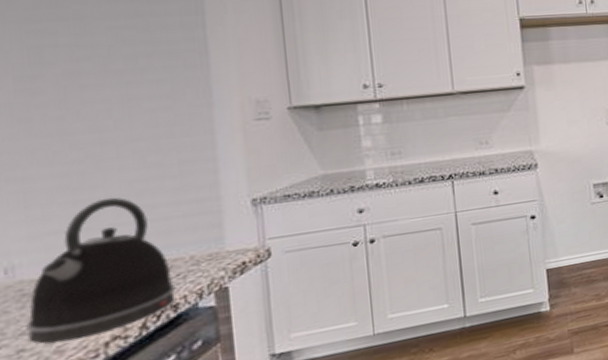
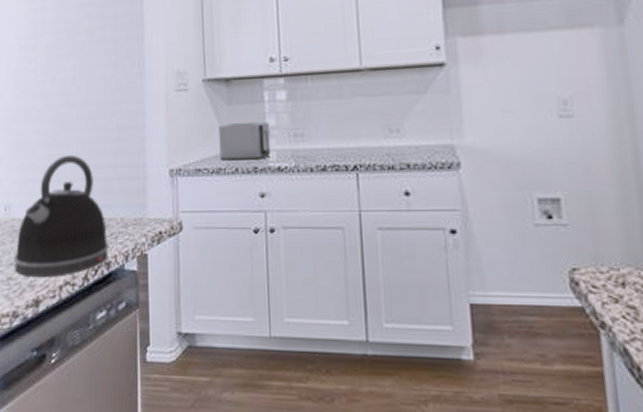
toaster: none [309,144,369,184] -> present [219,122,271,161]

